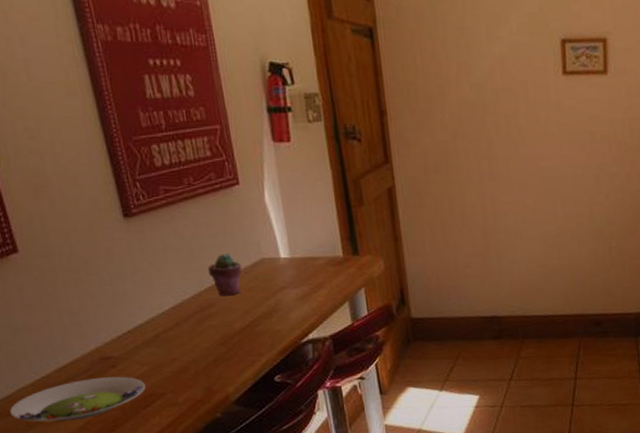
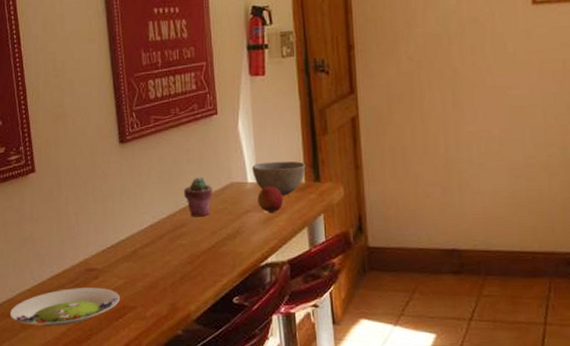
bowl: none [284,234,343,270] -> present [252,161,306,195]
apple: none [292,261,321,289] -> present [257,186,283,213]

